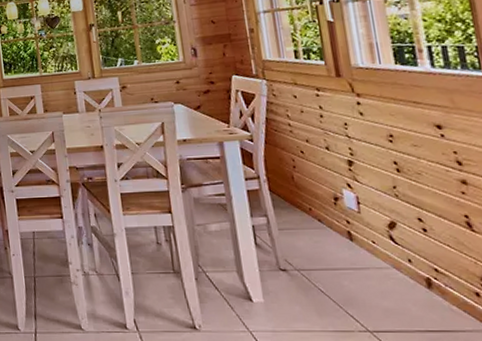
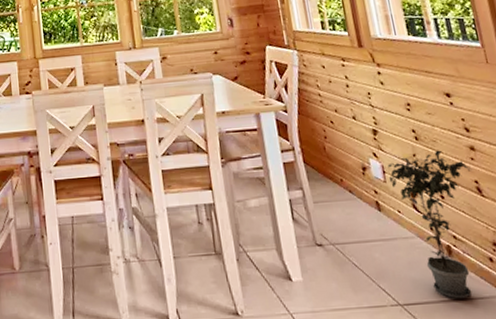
potted plant: none [363,183,462,330] -> present [387,150,472,299]

